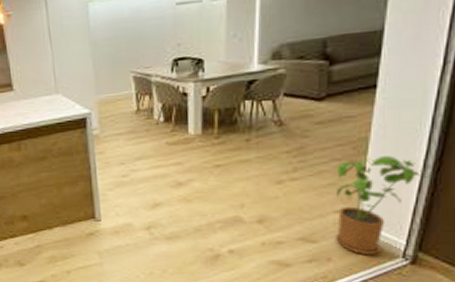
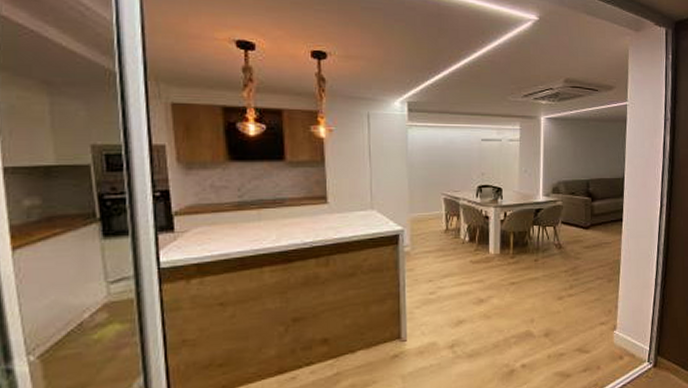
house plant: present [334,156,430,256] -> none [600,275,660,362]

